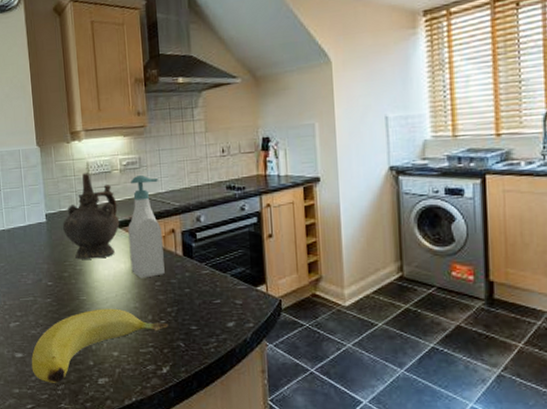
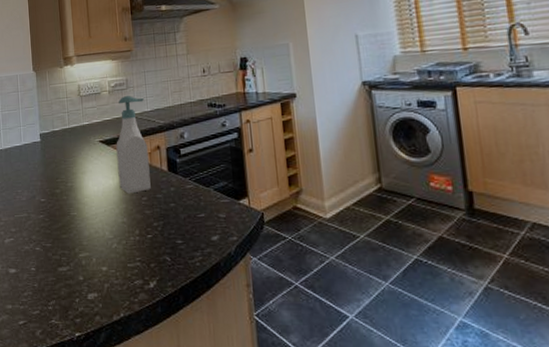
banana: present [31,308,169,383] -> none [24,223,155,299]
ceremonial vessel: present [62,173,120,260] -> none [55,94,109,177]

